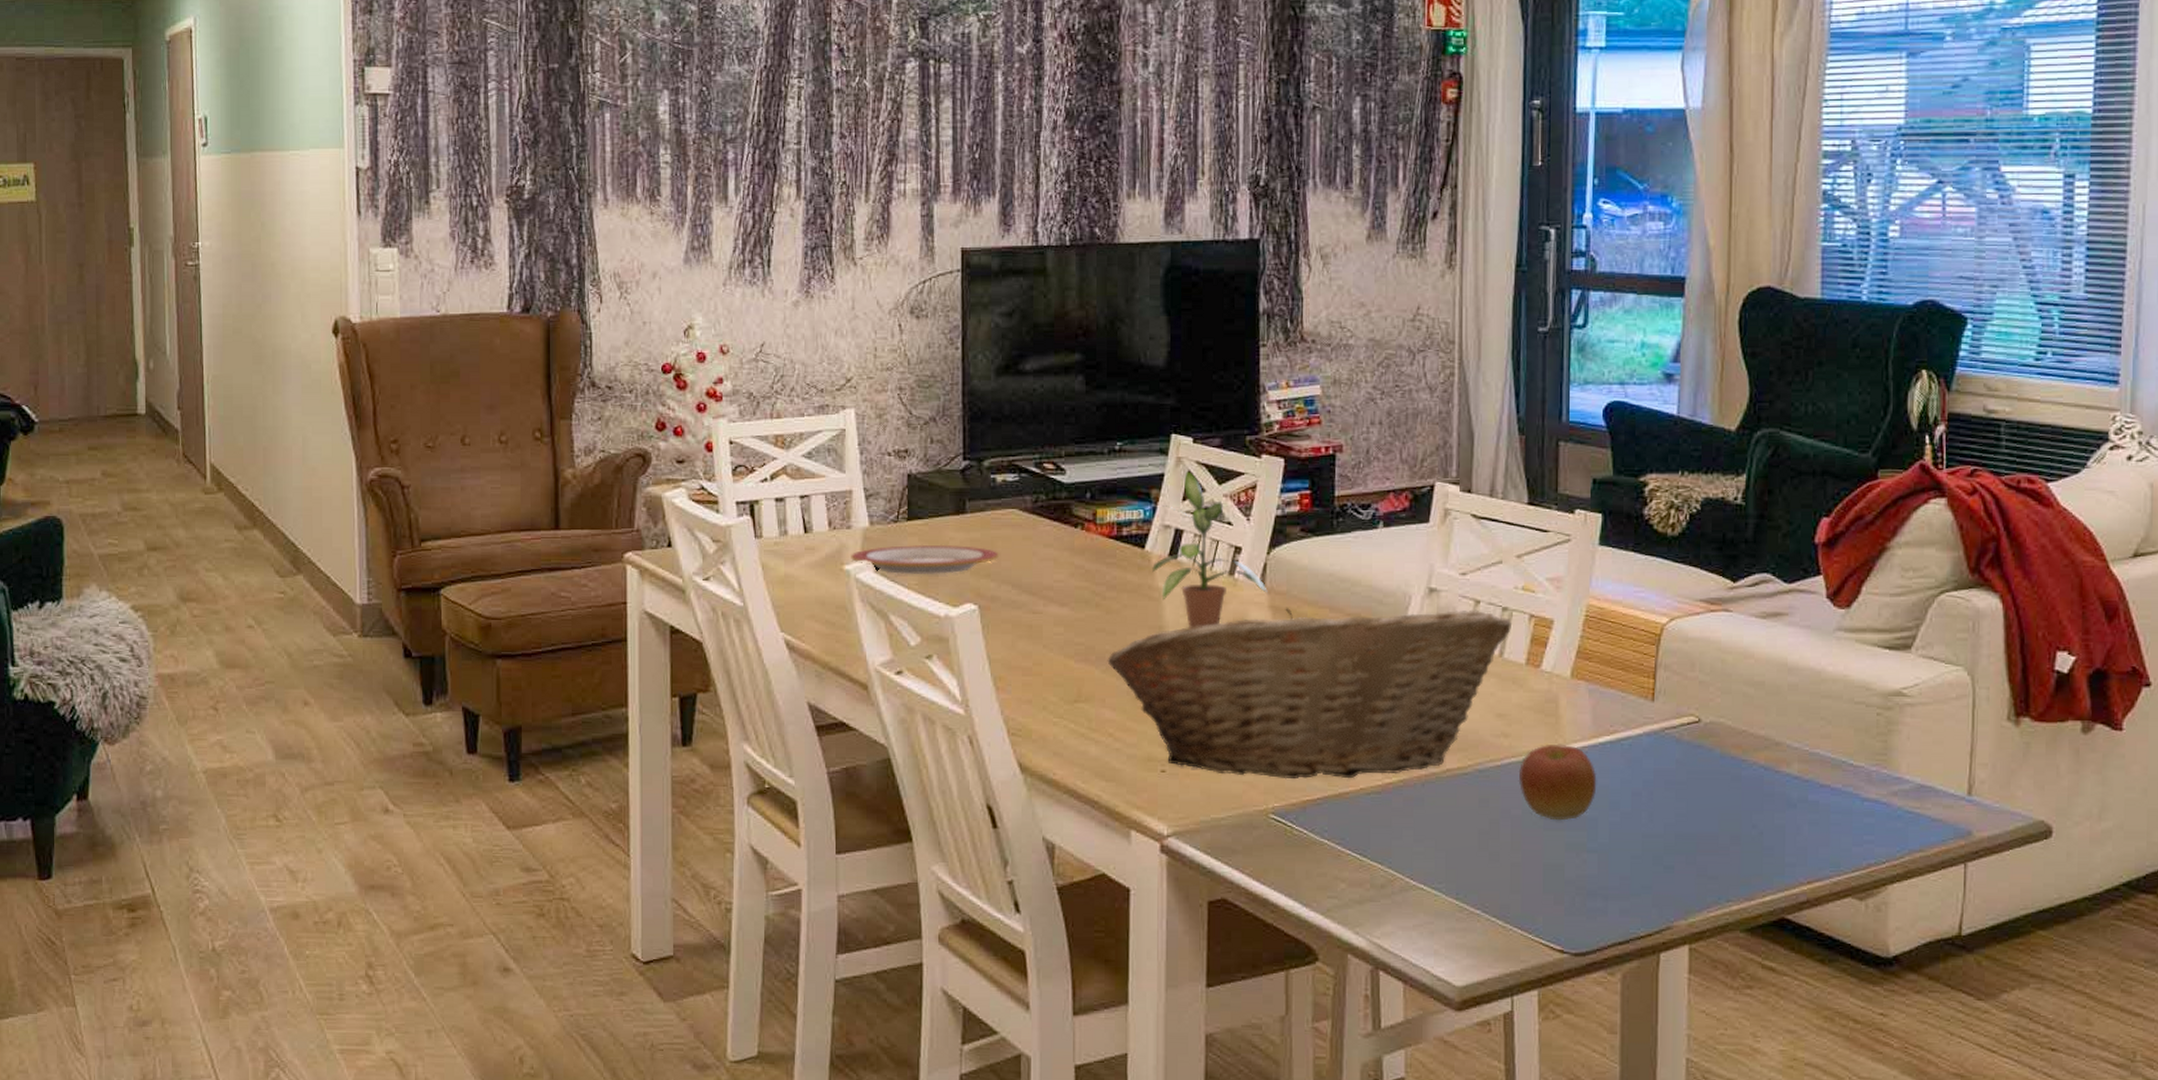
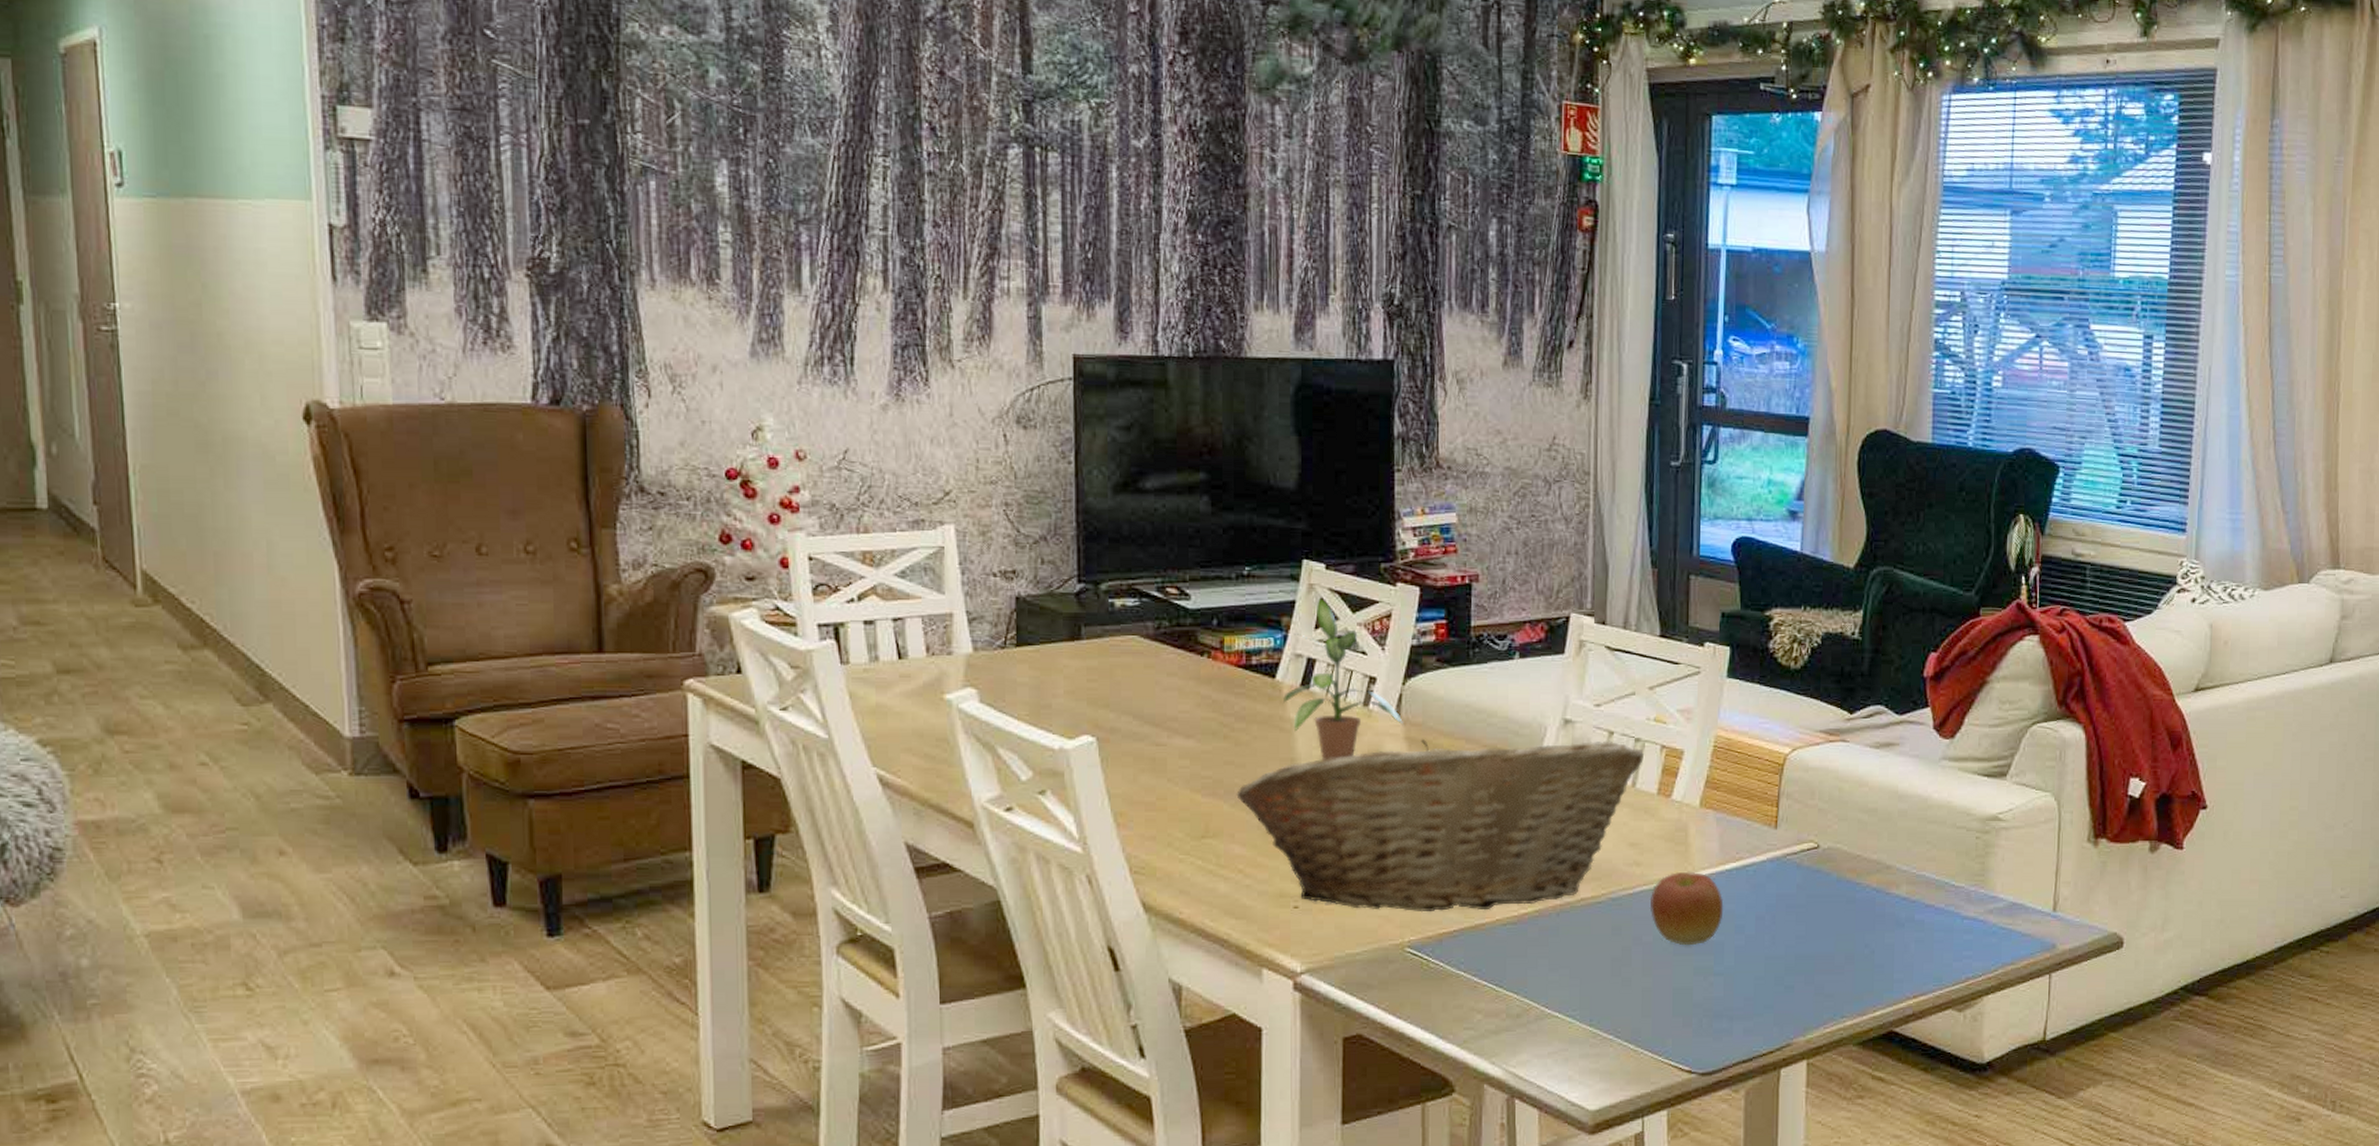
plate: present [851,544,1000,575] -> none [952,672,1120,705]

